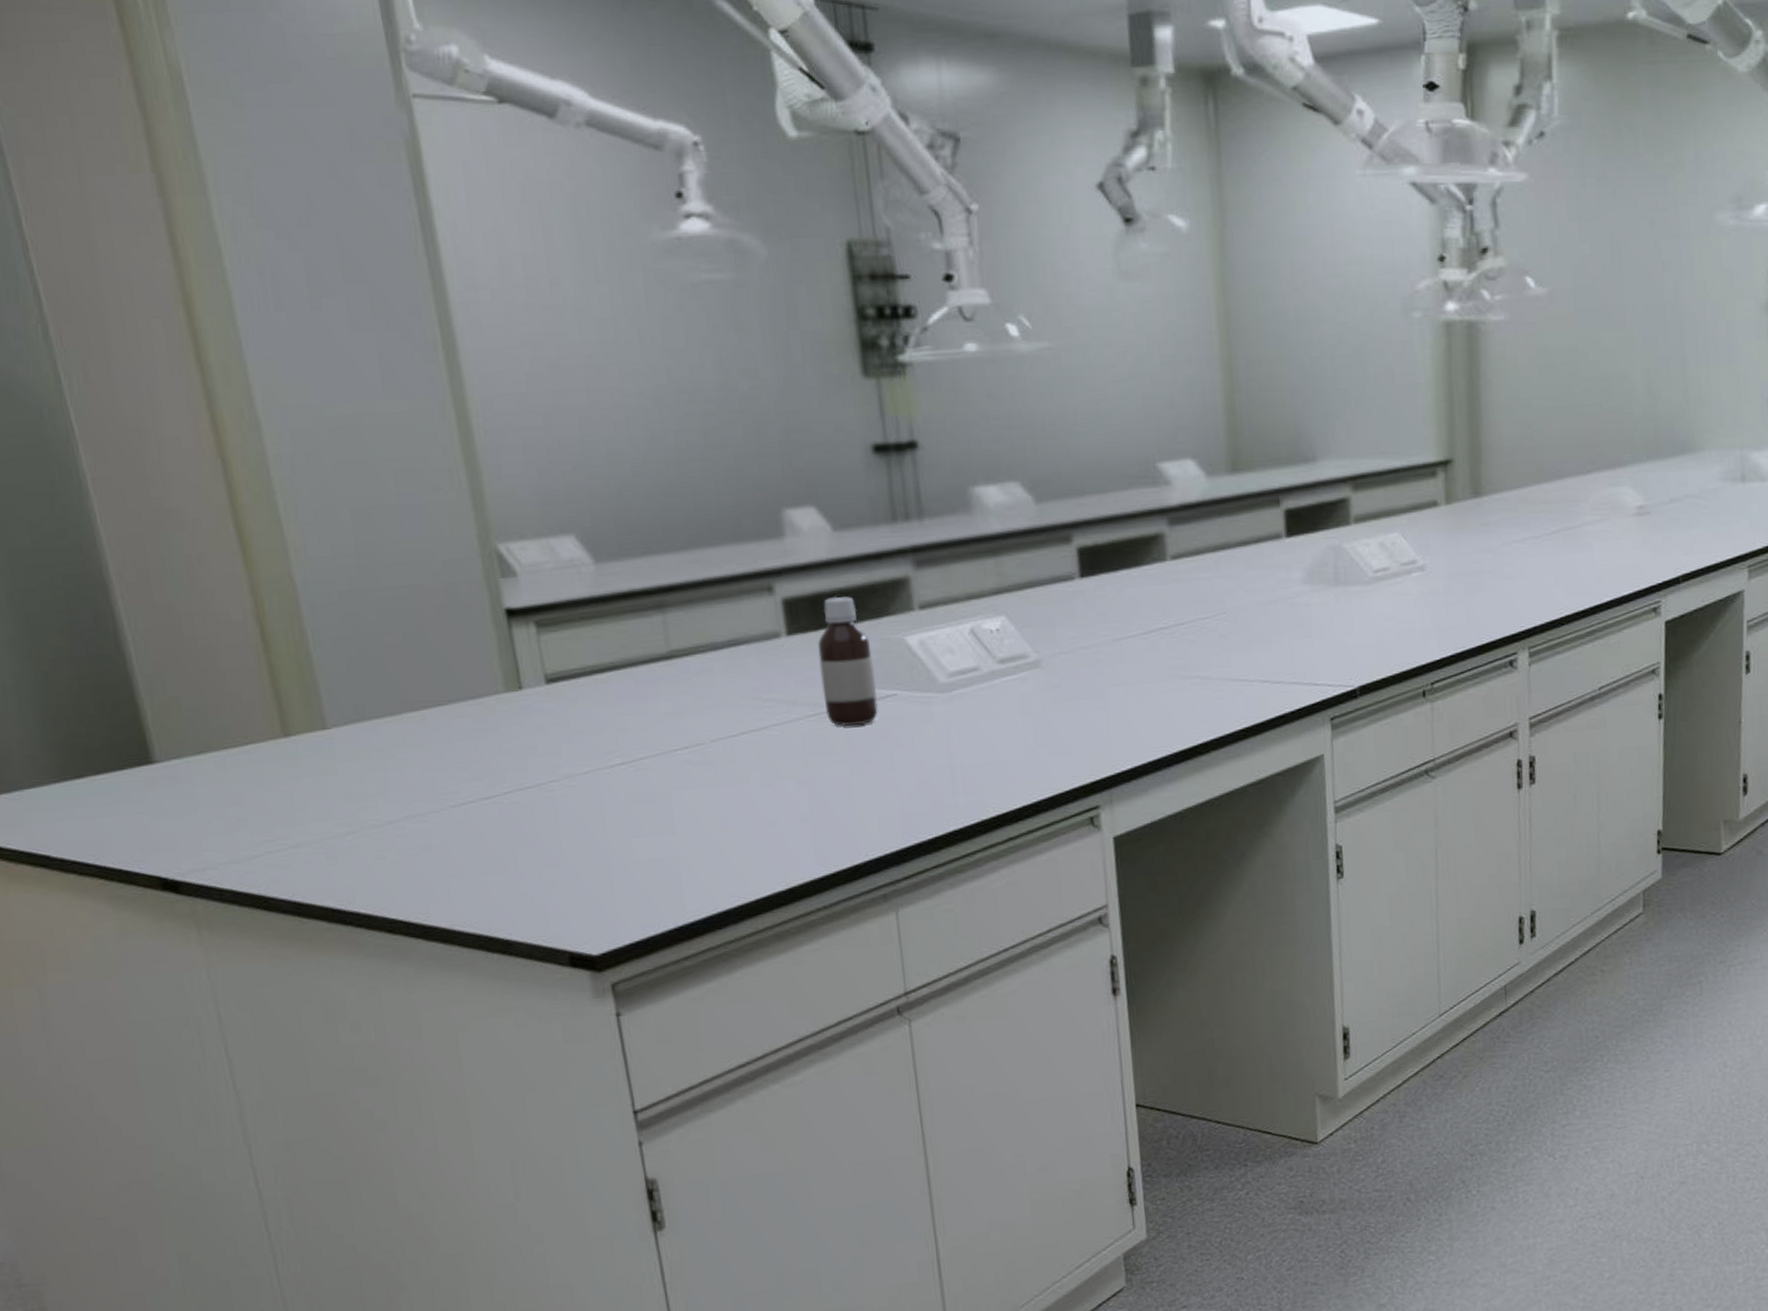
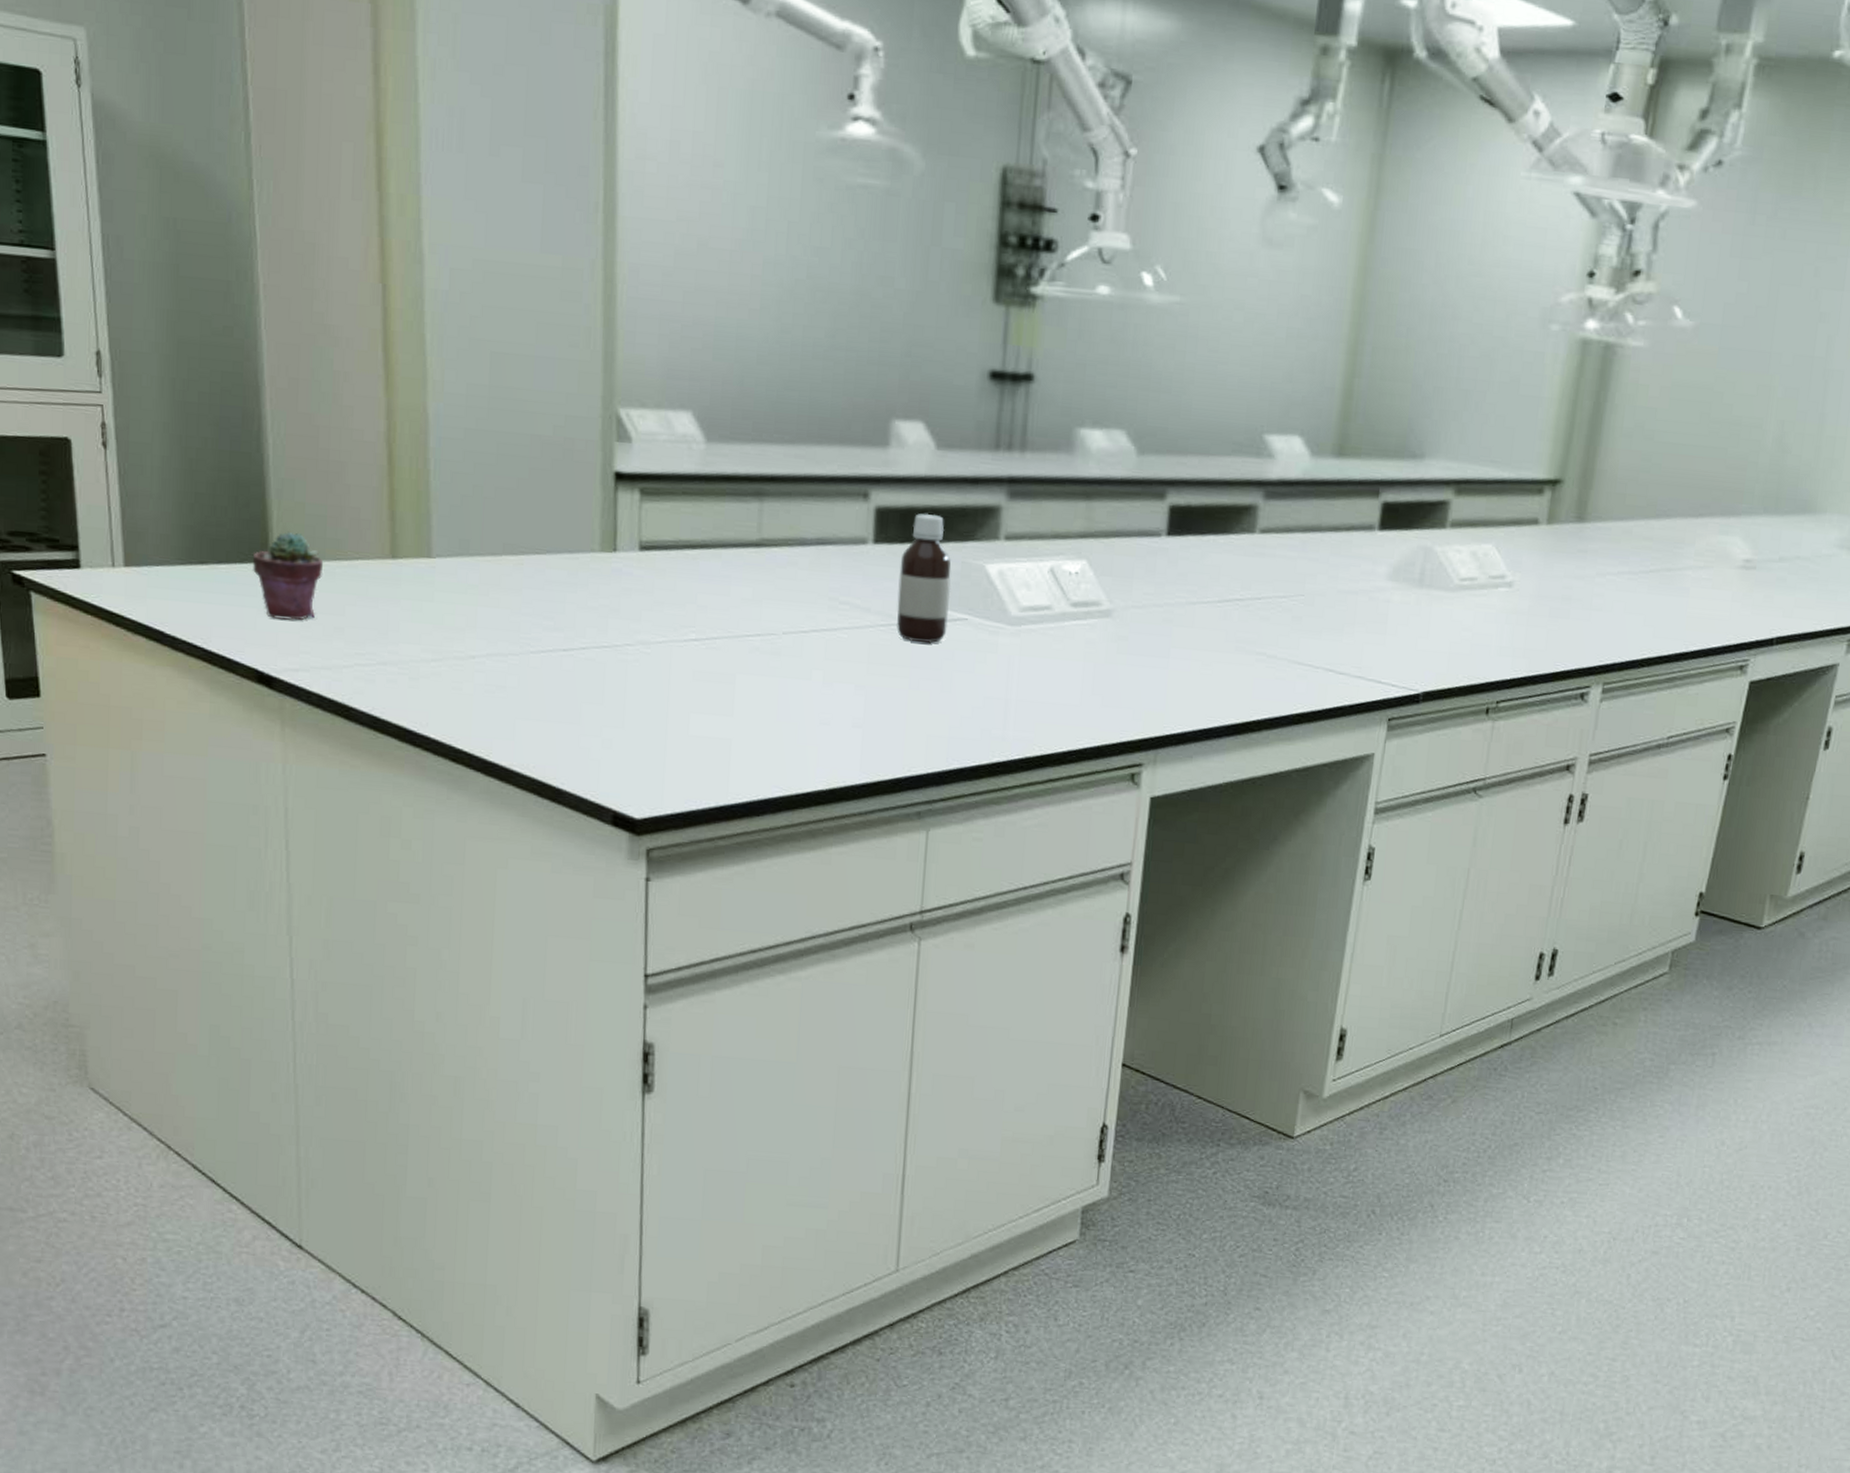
potted succulent: none [133,727,212,821] -> present [252,531,324,621]

